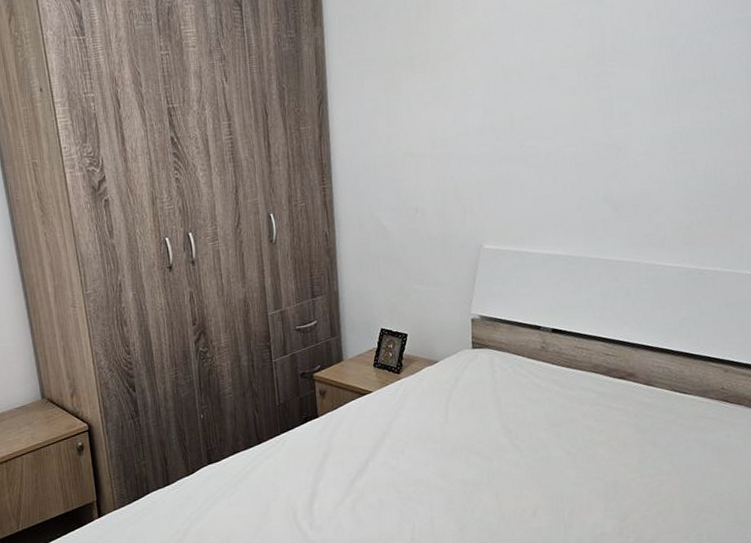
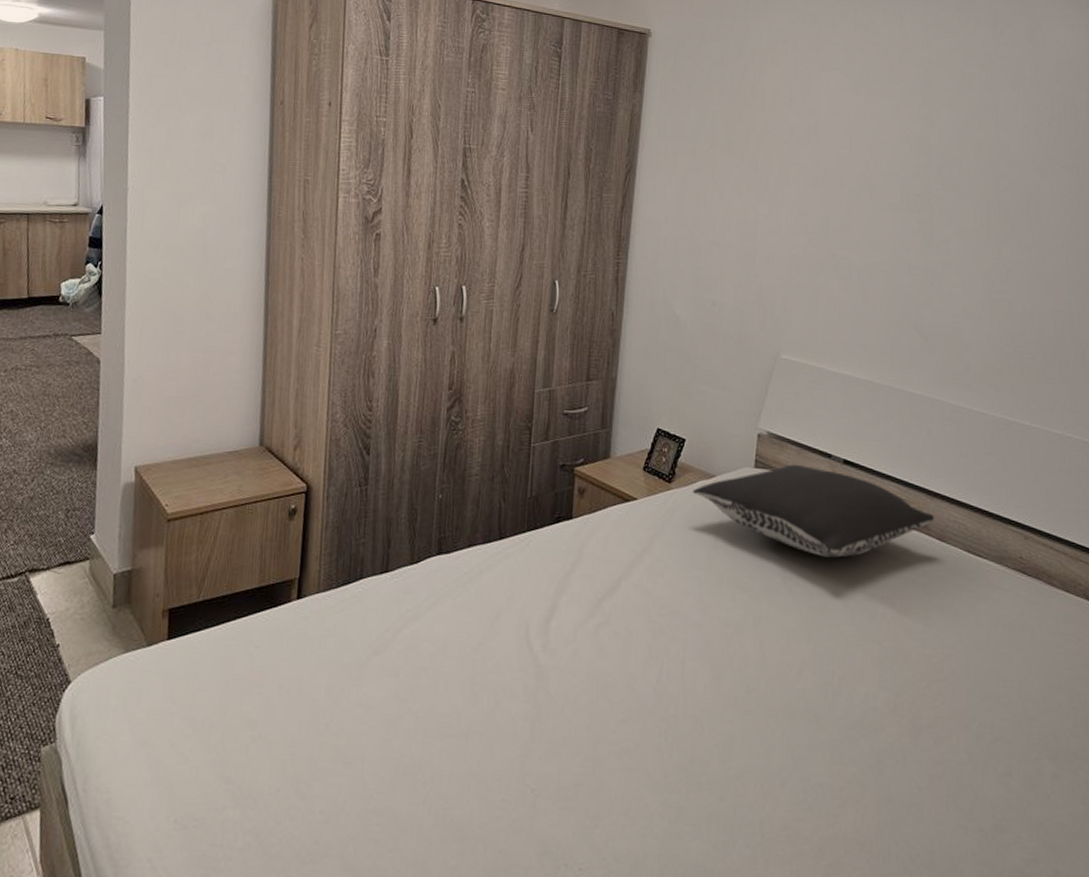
pillow: none [419,340,641,415] -> present [692,465,935,558]

